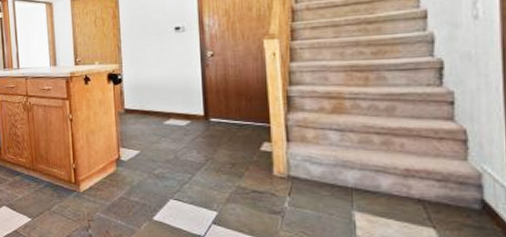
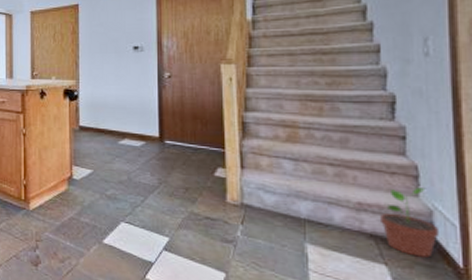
potted plant: none [428,151,488,219] -> present [380,188,438,258]

